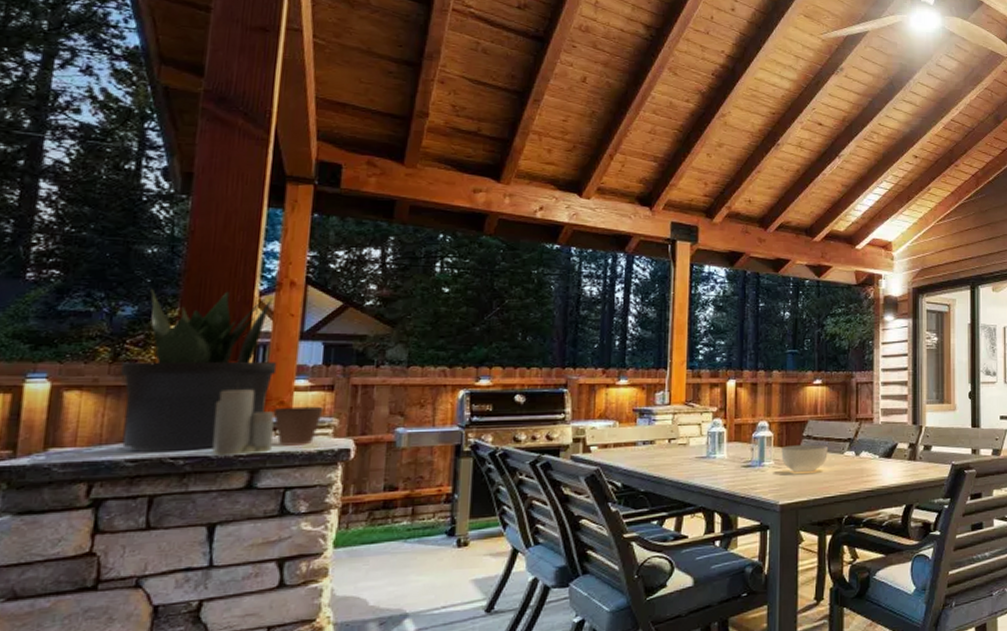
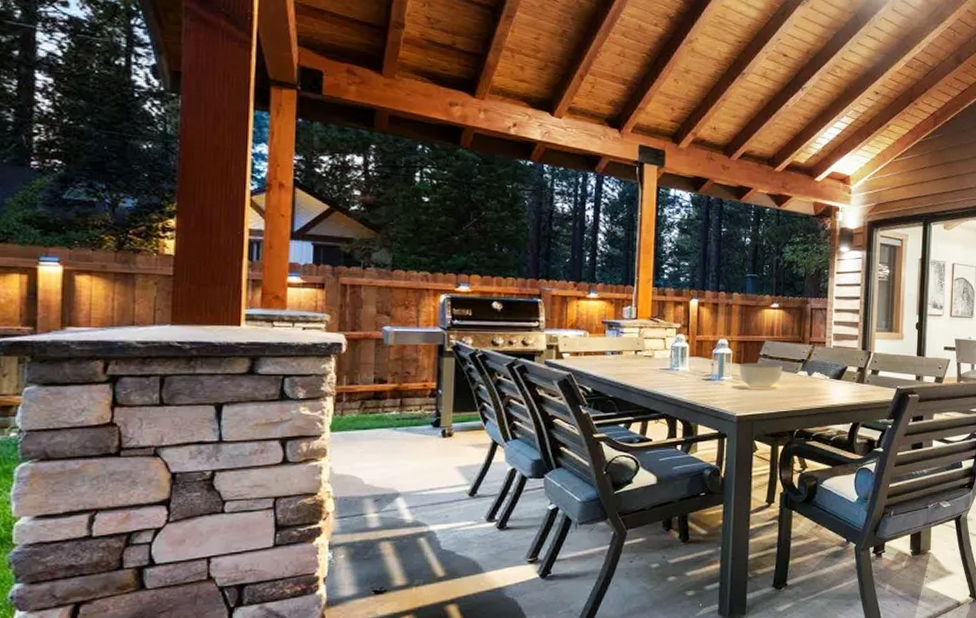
planter: present [121,289,277,453] -> none [126,183,271,338]
candle: present [212,382,275,456] -> none [215,275,271,343]
cup: present [273,406,324,446] -> none [269,301,316,337]

